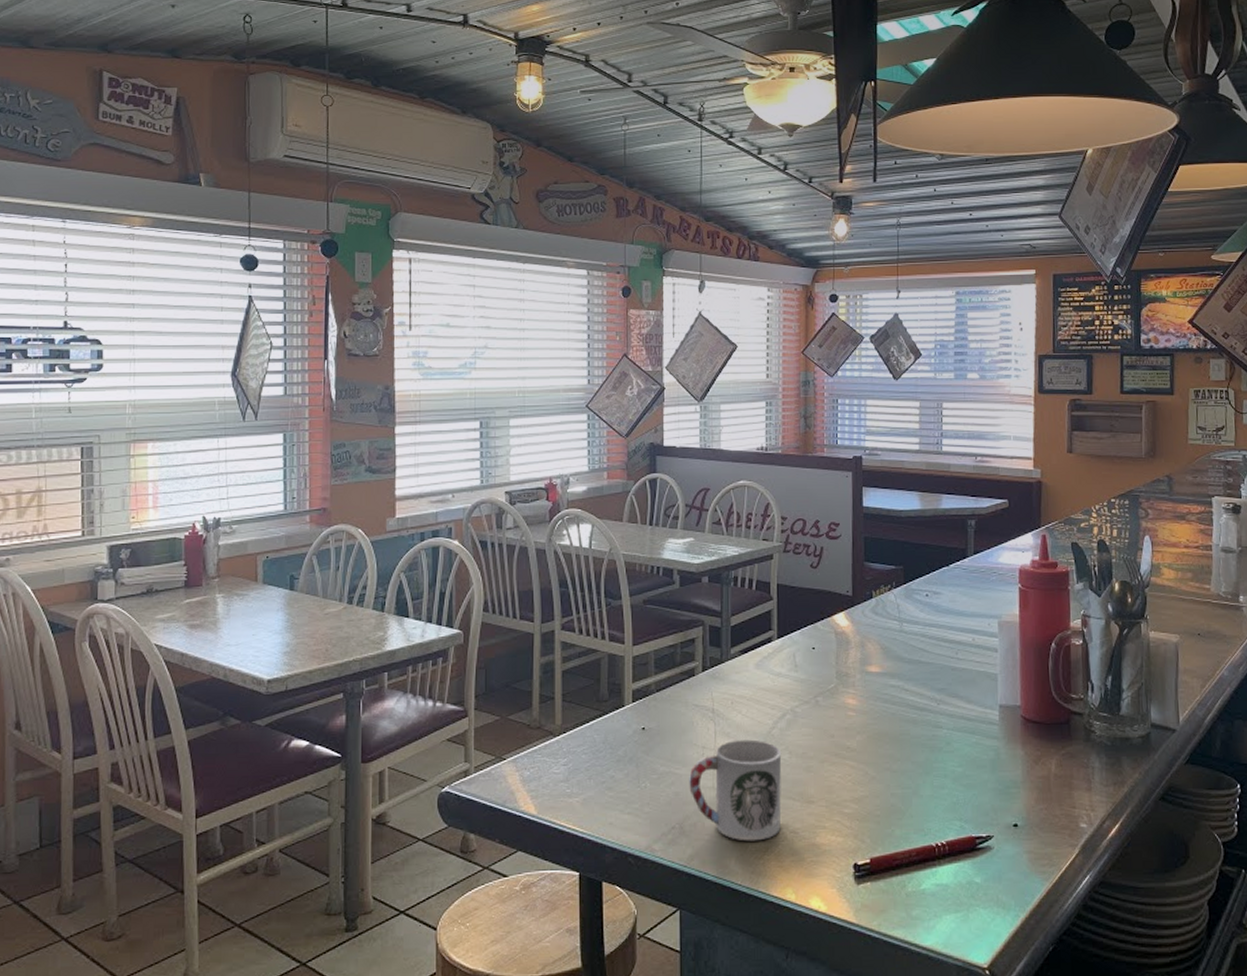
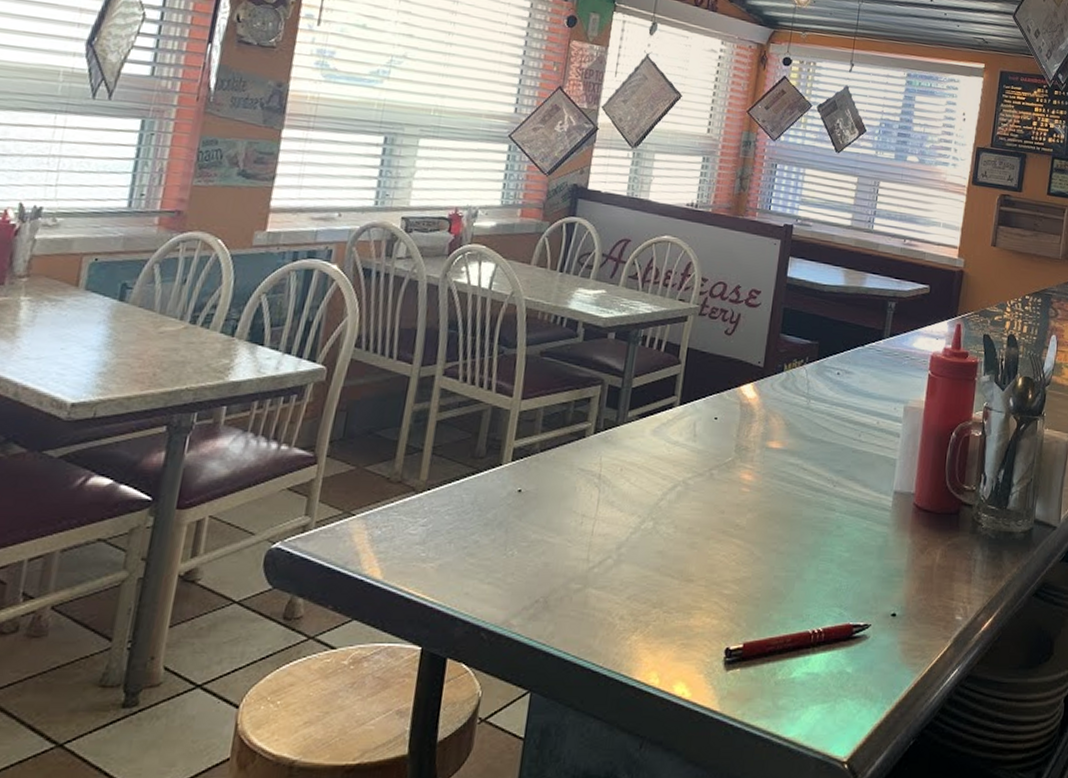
cup: present [689,739,782,841] -> none [560,509,667,620]

